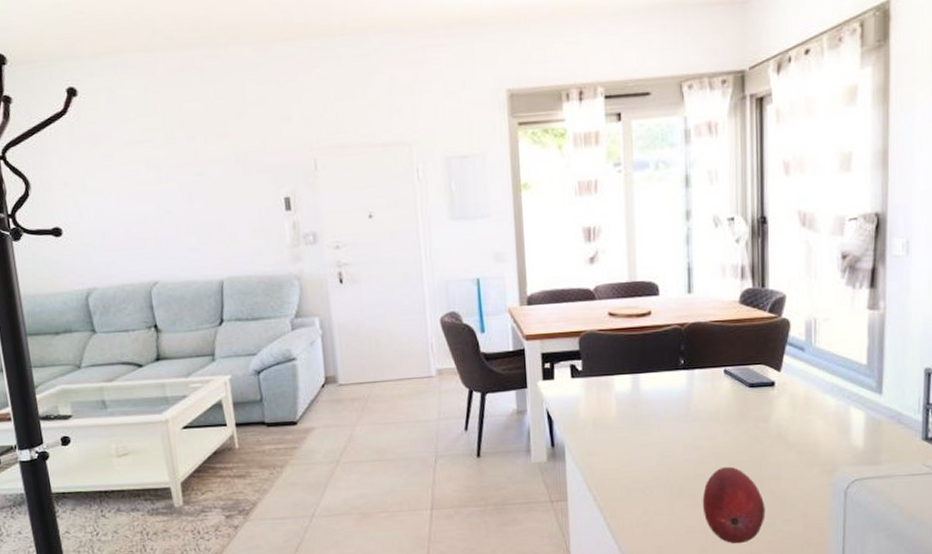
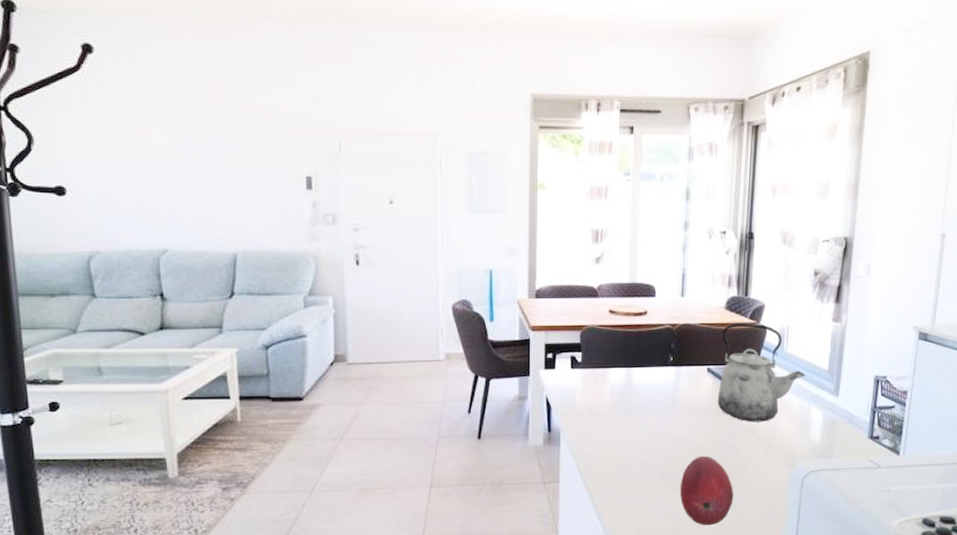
kettle: none [738,317,841,427] -> present [717,323,806,422]

